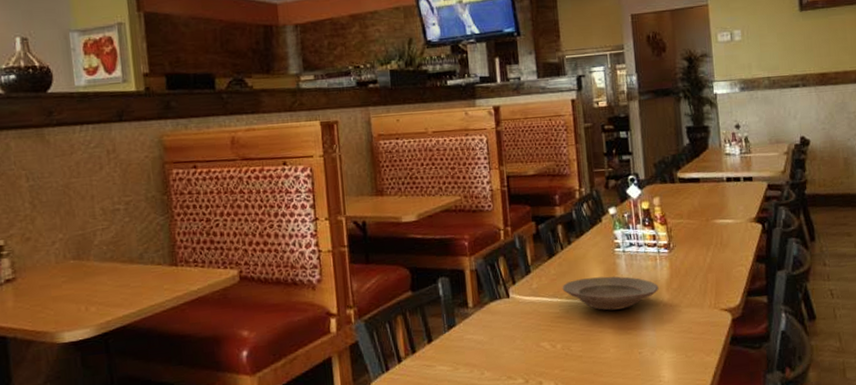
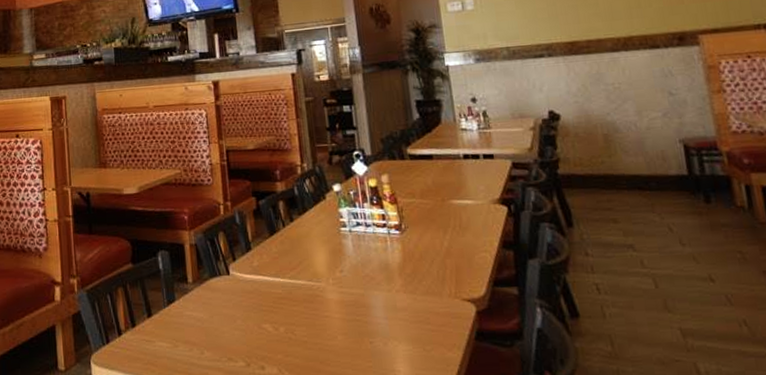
plate: present [562,276,659,311] -> none [284,257,391,294]

